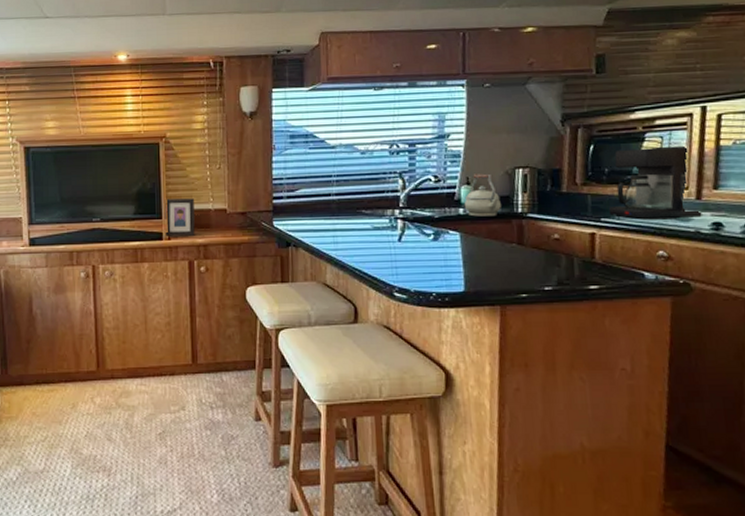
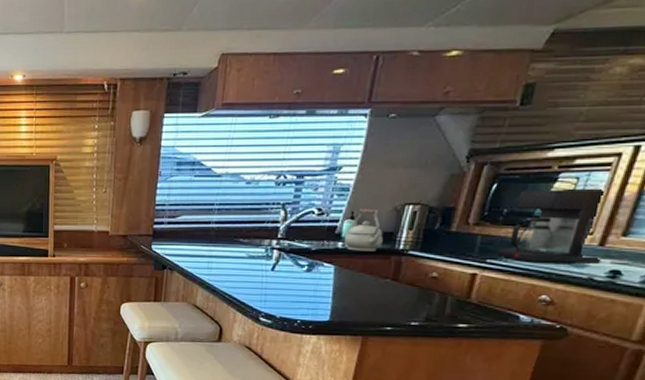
picture frame: present [165,198,195,237] -> none [51,219,79,254]

